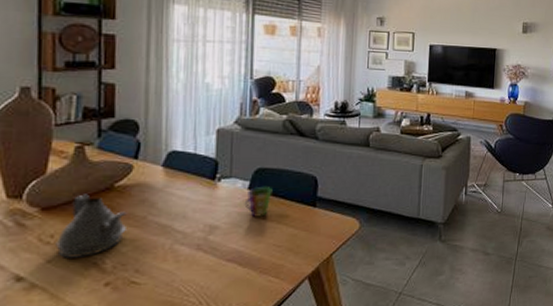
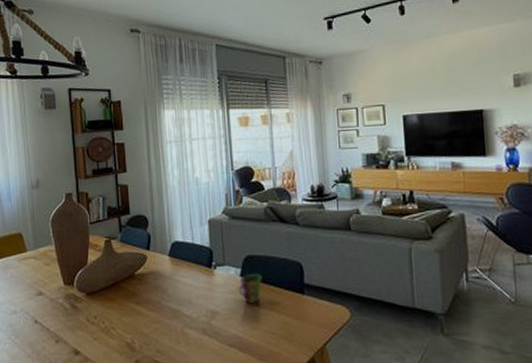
teapot: present [55,194,127,260] -> none [98,281,147,338]

